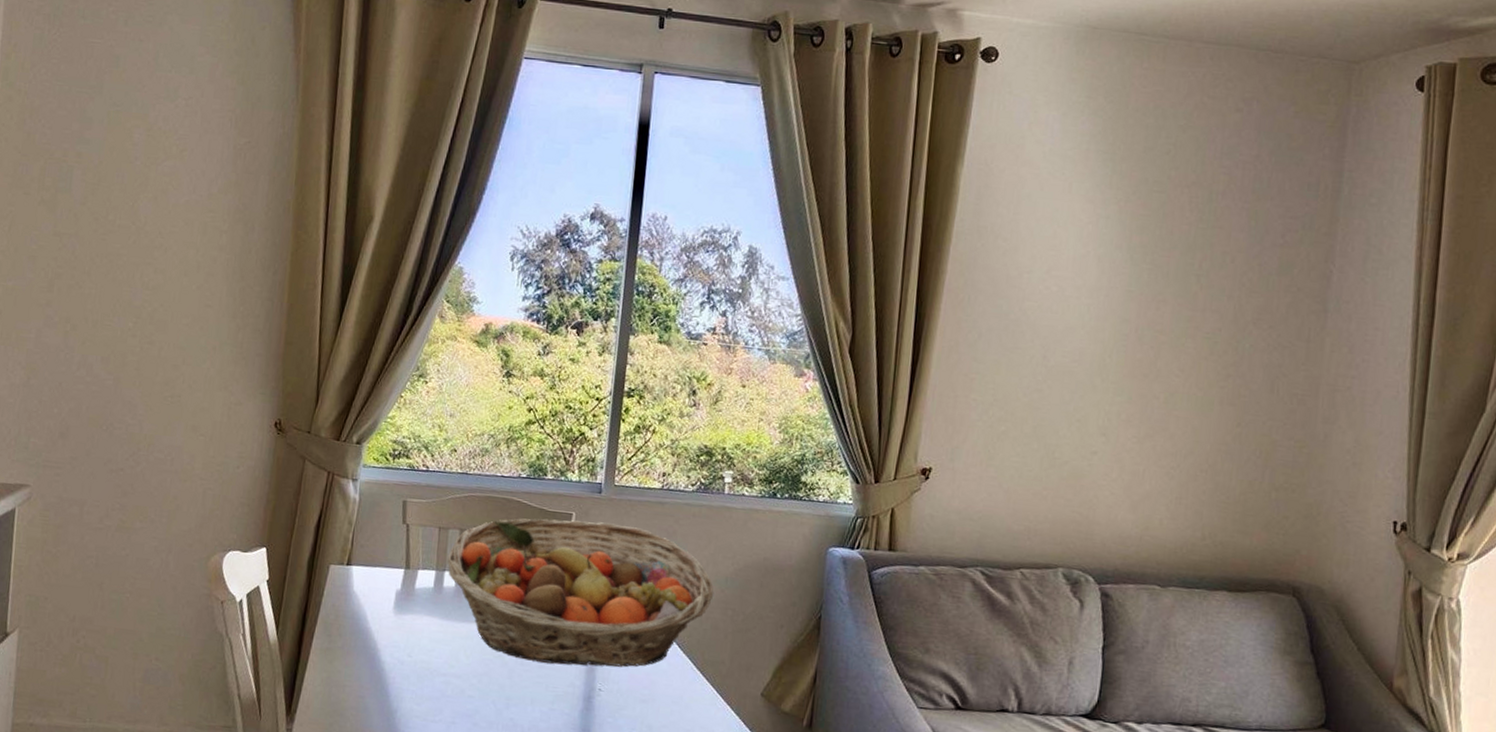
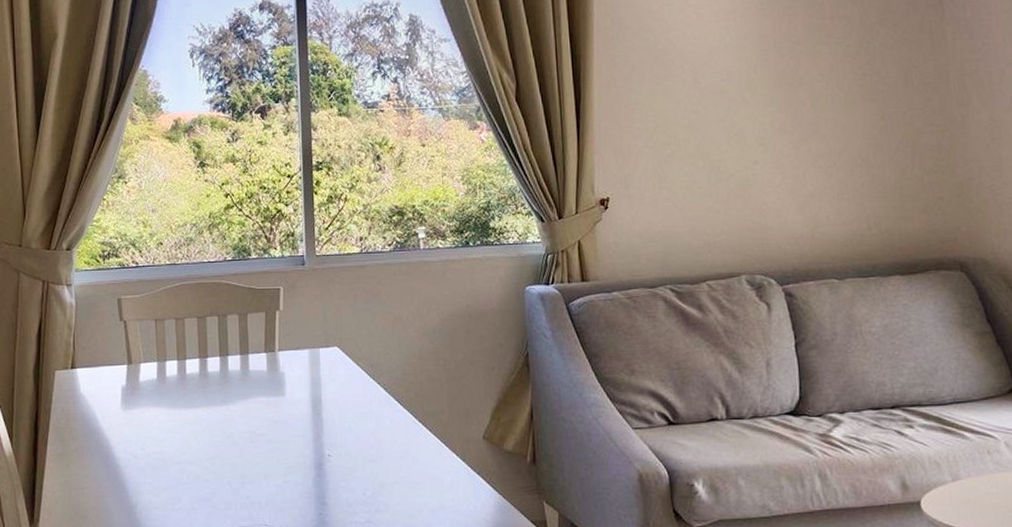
fruit basket: present [447,518,714,667] -> none [167,292,424,437]

